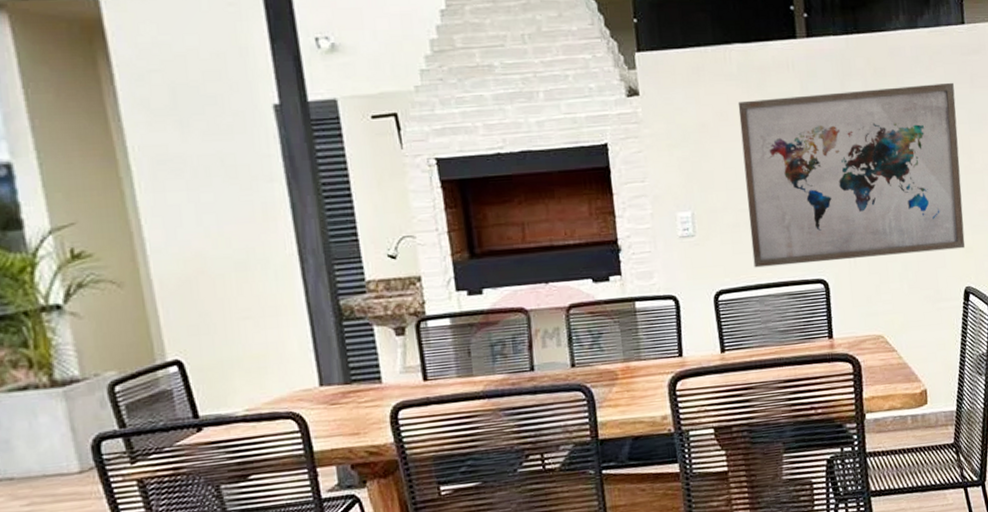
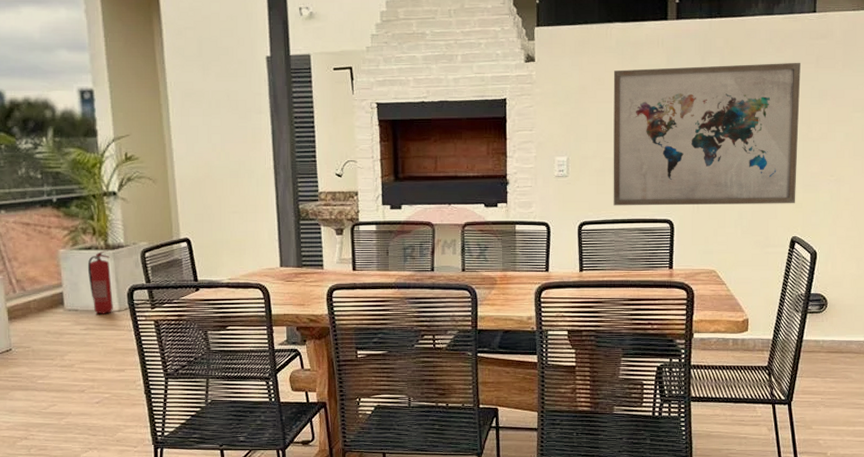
fire extinguisher: none [24,387,71,481] -> present [88,249,113,314]

